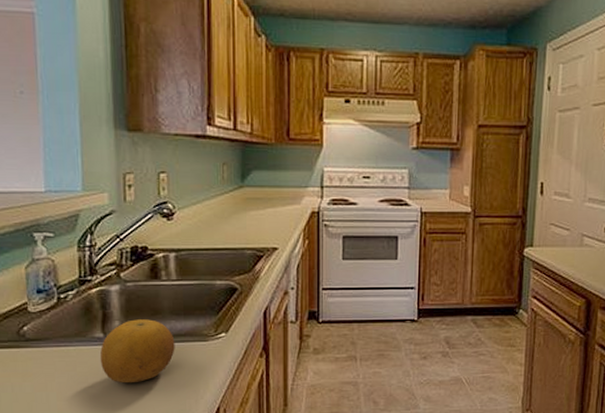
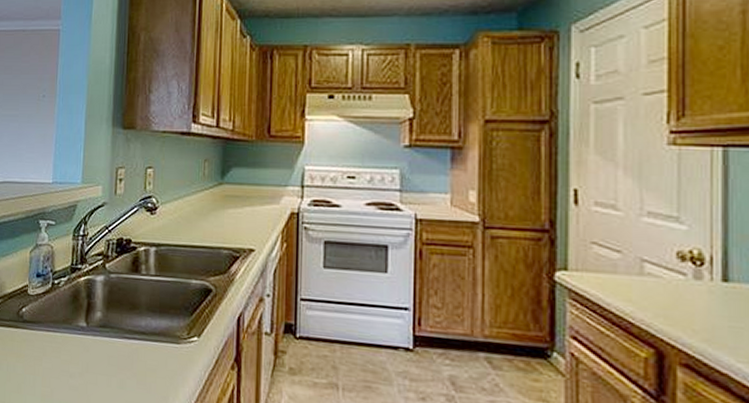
fruit: present [100,319,175,383] -> none [81,312,149,379]

